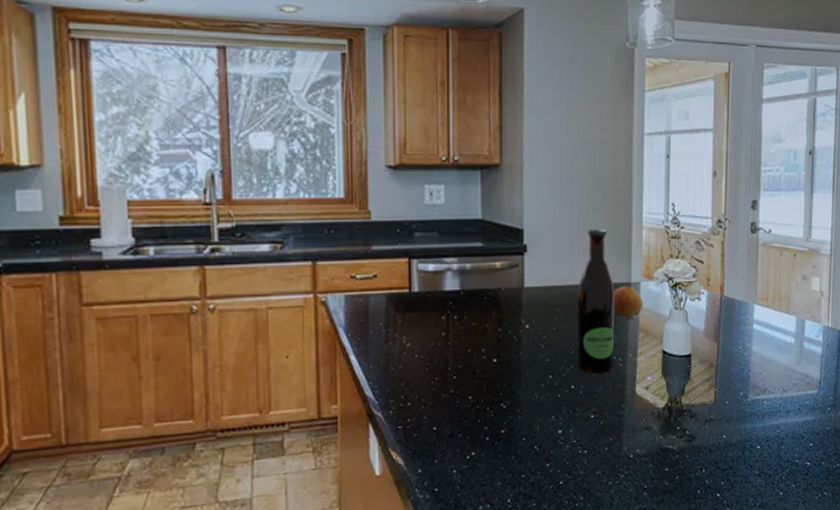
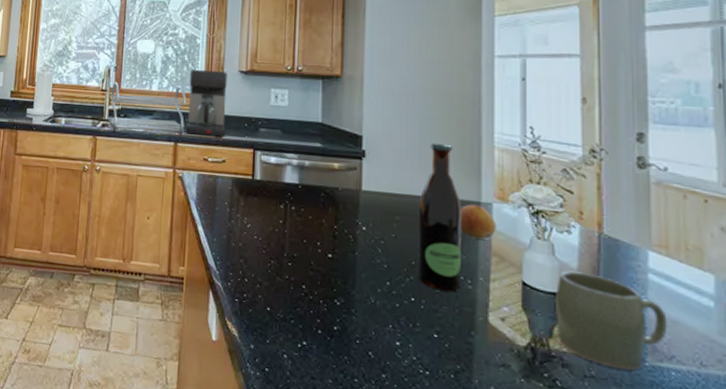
dish rack: none [217,190,325,258] -> present [108,81,187,135]
coffee maker: none [324,168,375,249] -> present [185,70,227,137]
mug: none [687,332,764,409] -> present [556,271,668,371]

